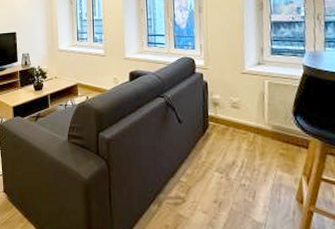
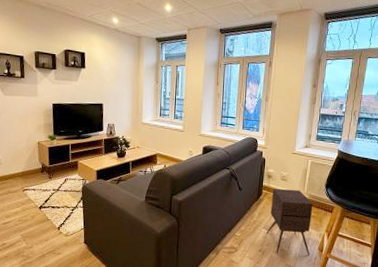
side table: none [221,120,284,208] -> present [266,189,313,255]

